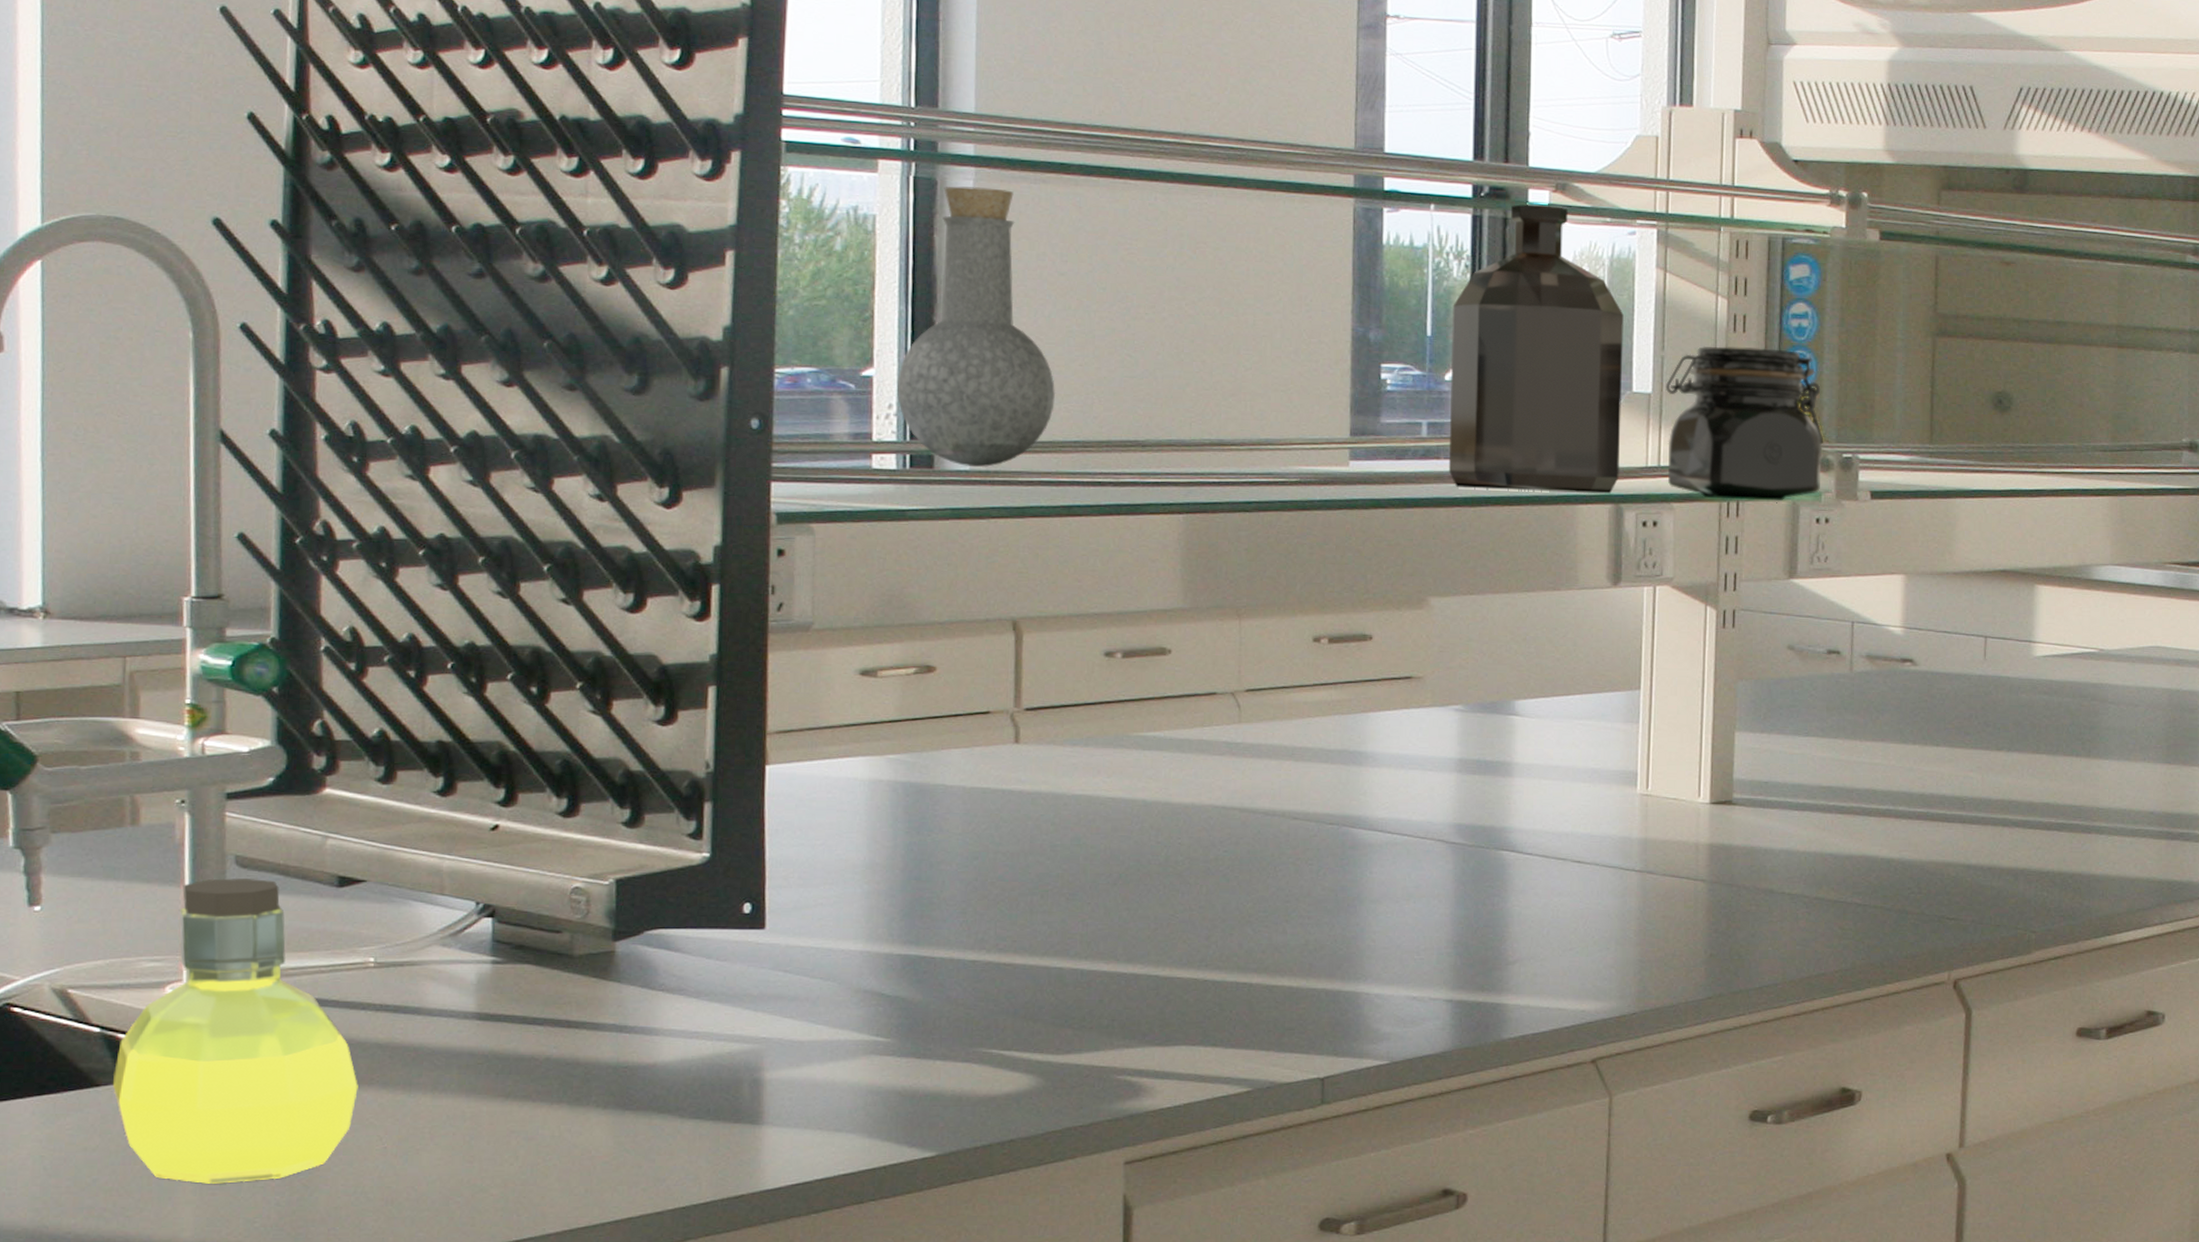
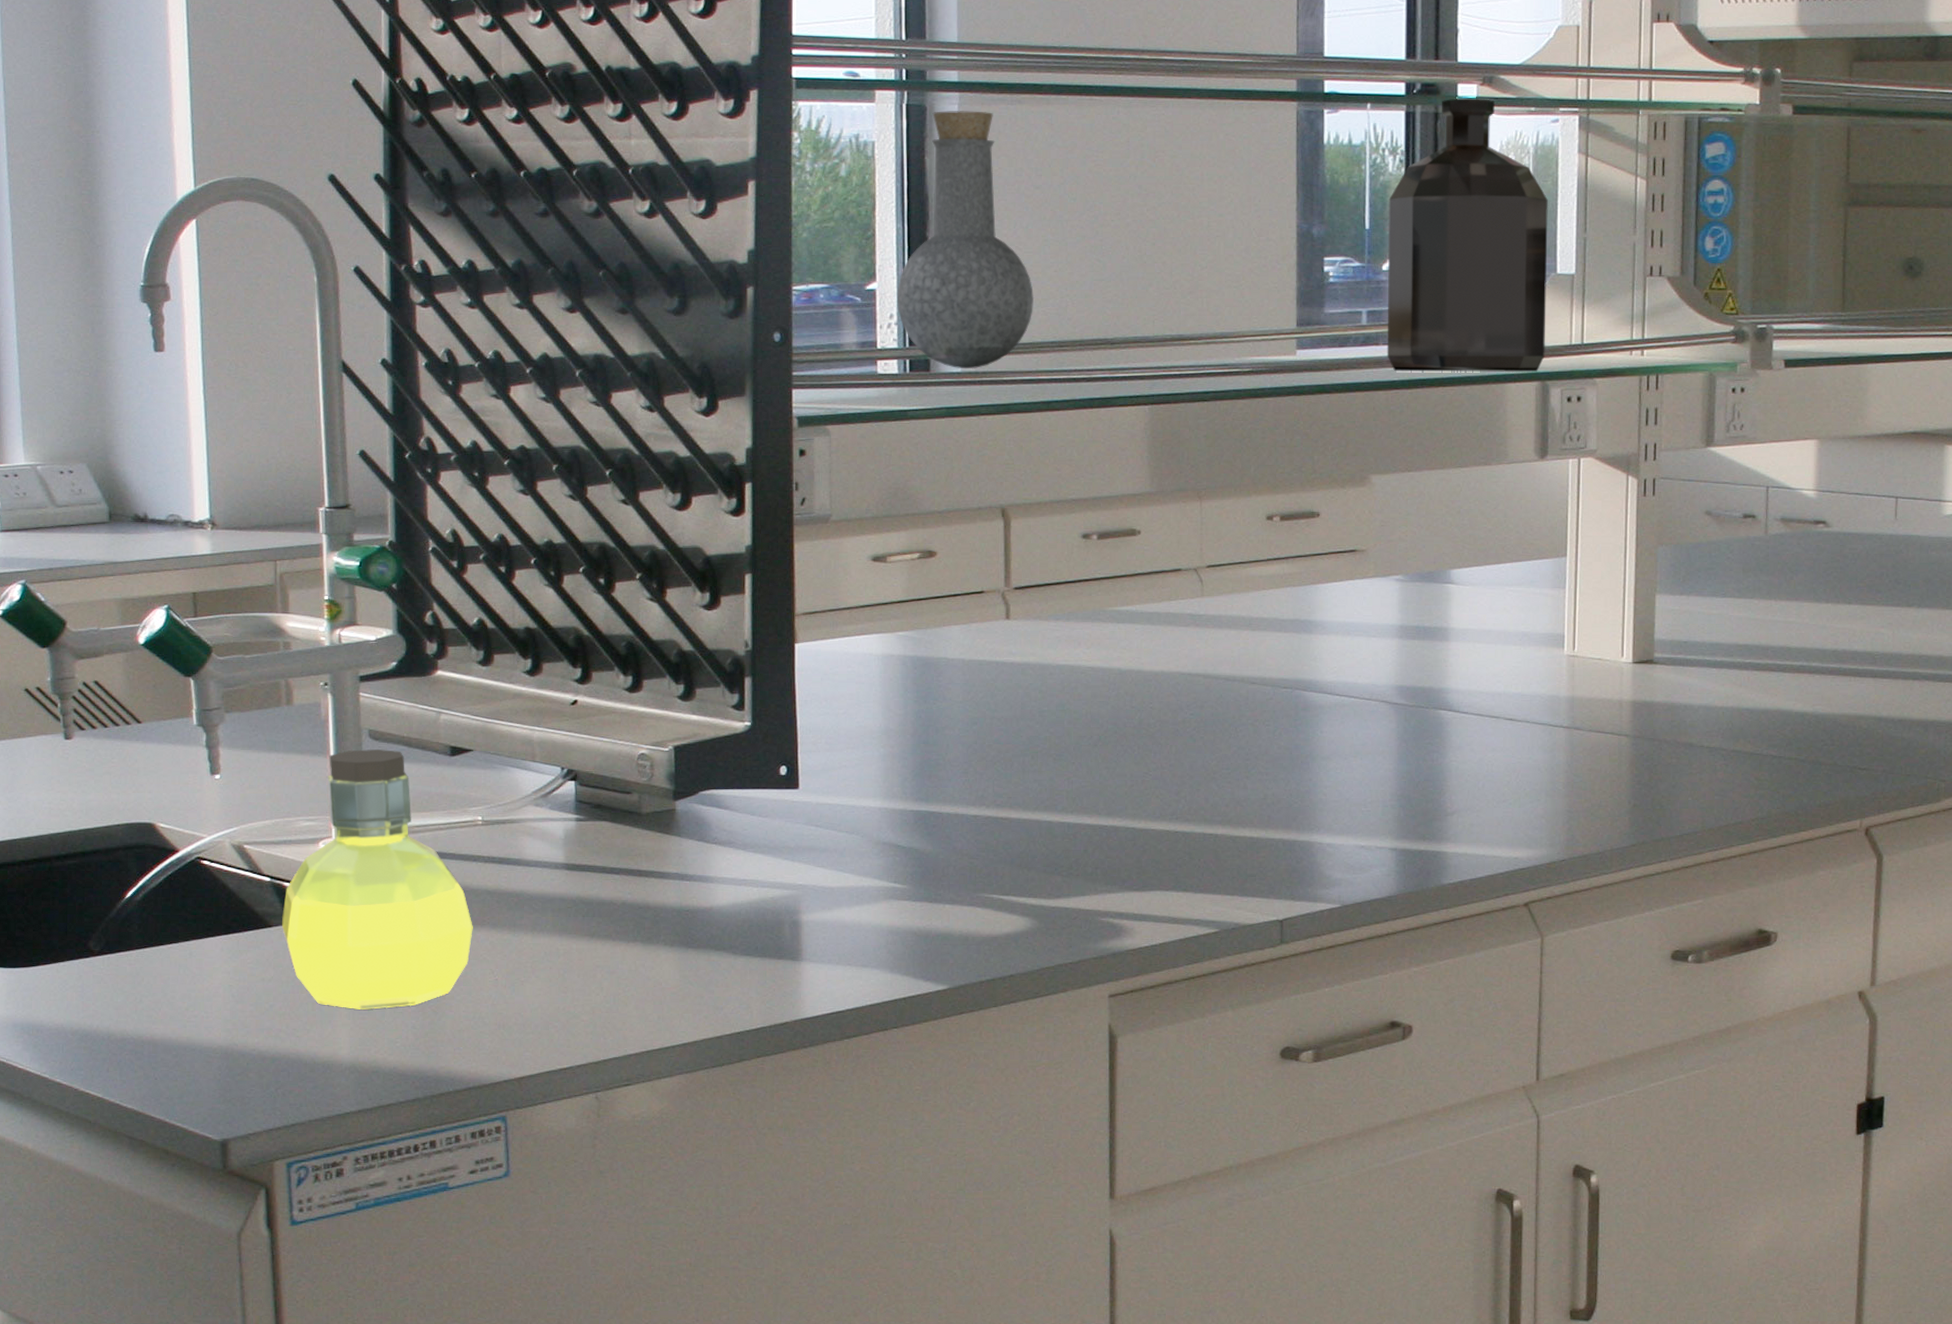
jar: present [1666,345,1824,501] -> none [1588,226,1739,373]

